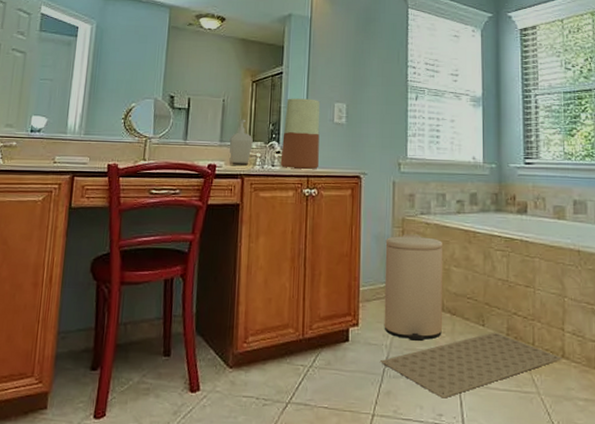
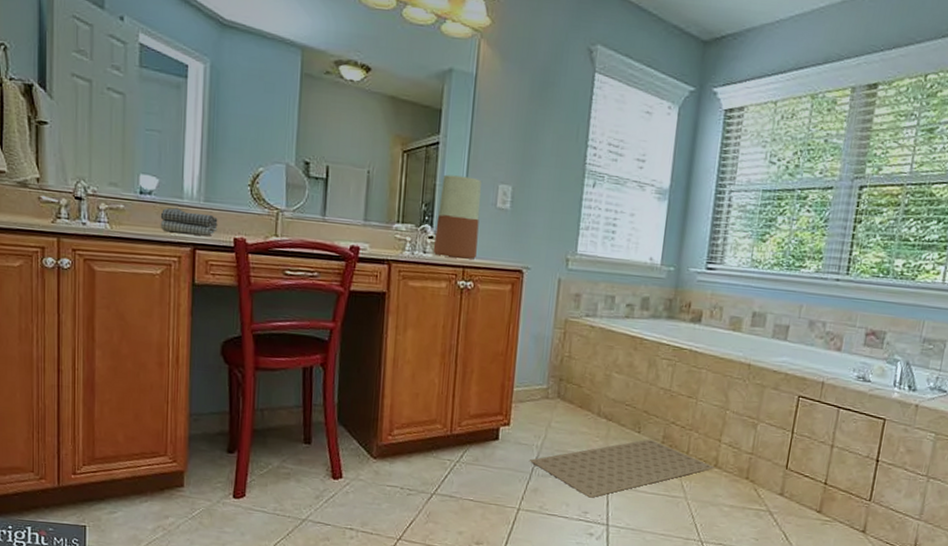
towel: none [45,142,95,164] -> present [160,208,218,236]
soap bottle: present [227,119,254,167] -> none [372,195,404,252]
pedal bin: present [384,234,443,342] -> none [536,336,607,445]

